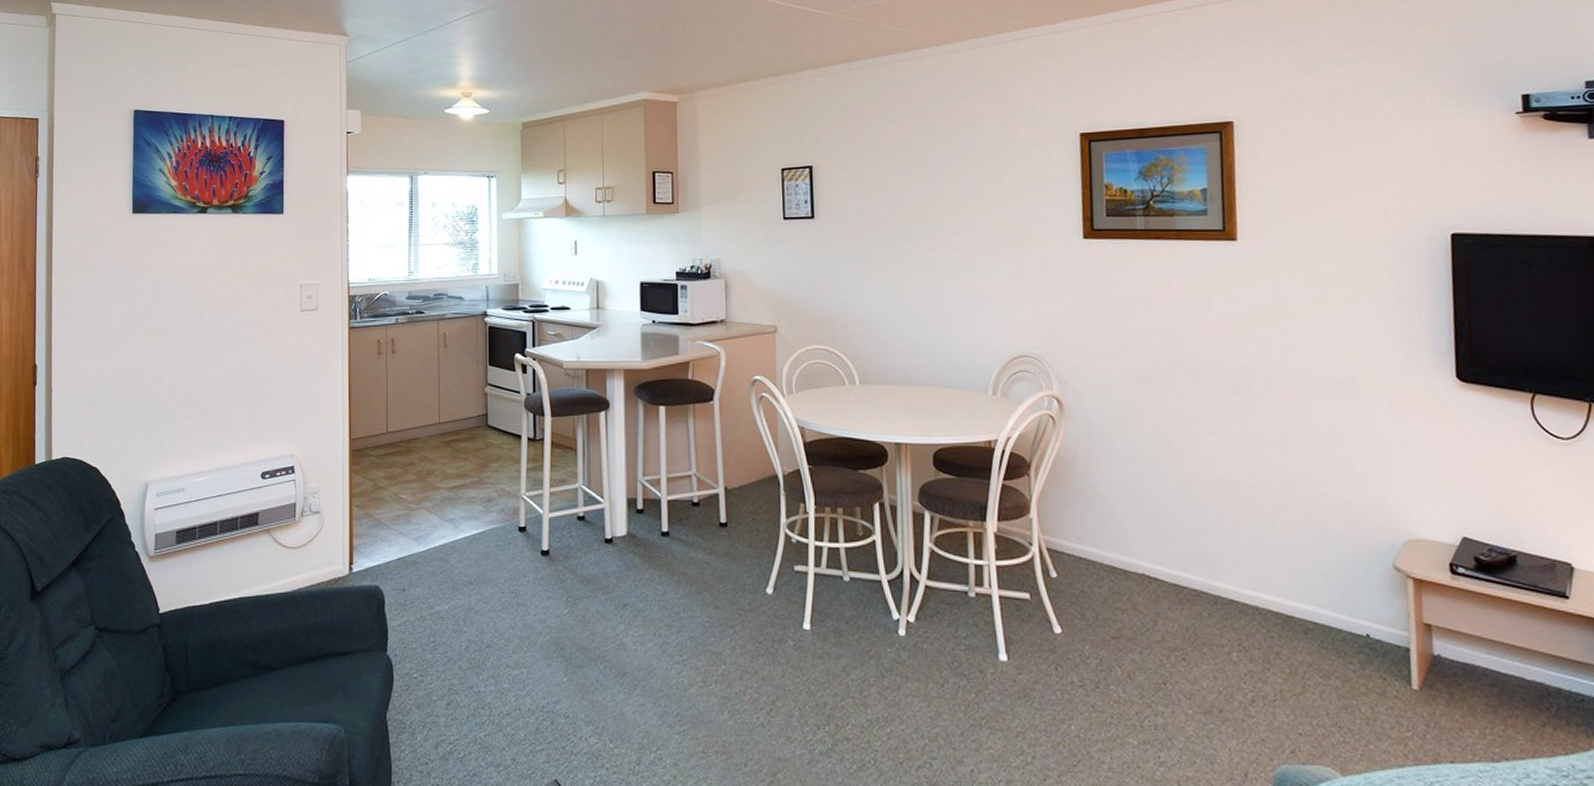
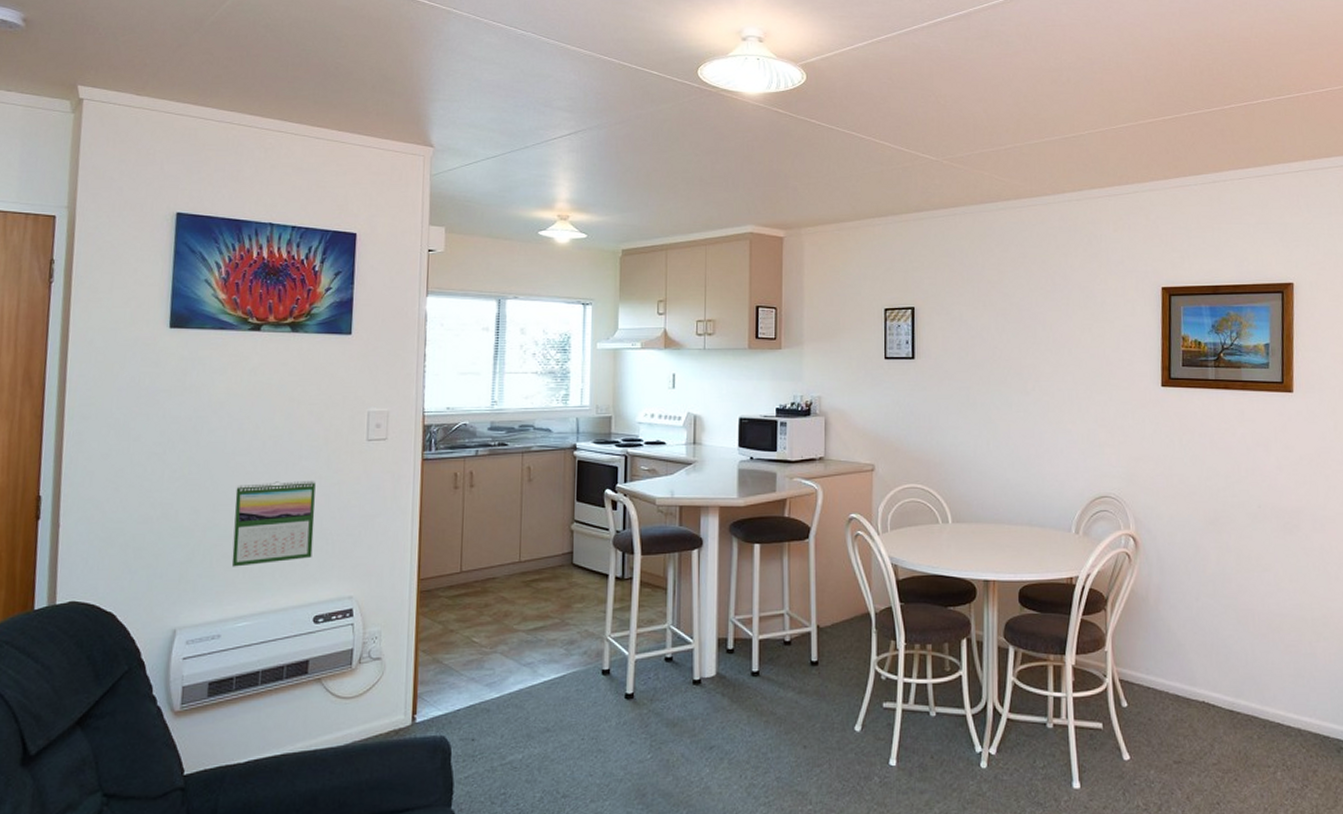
calendar: none [191,349,259,427] -> present [231,481,316,567]

